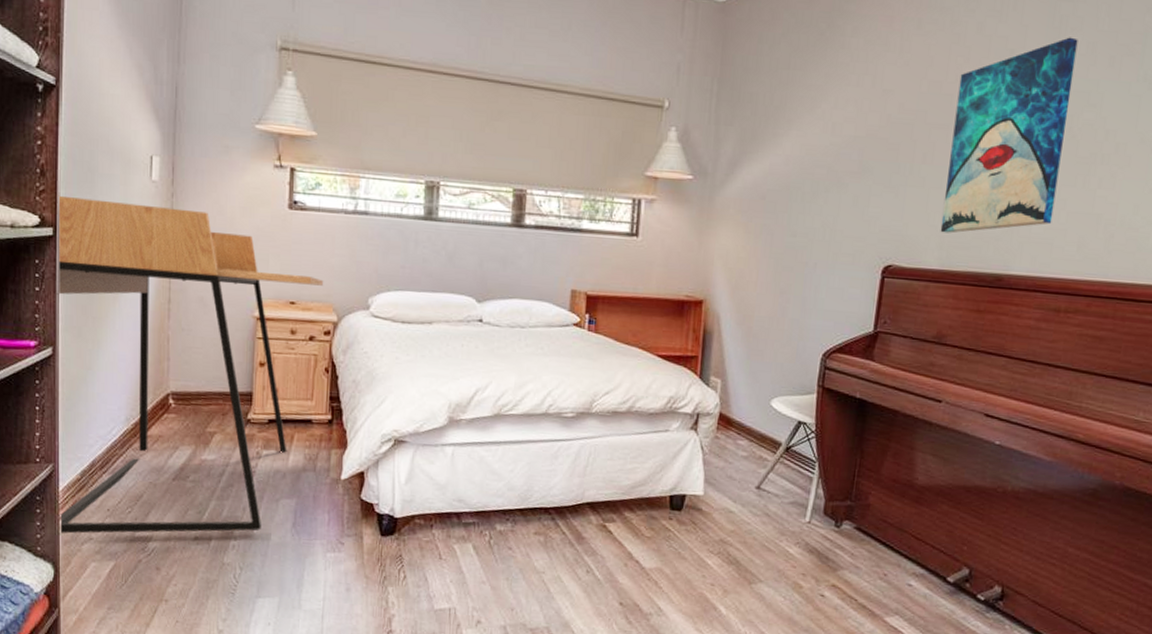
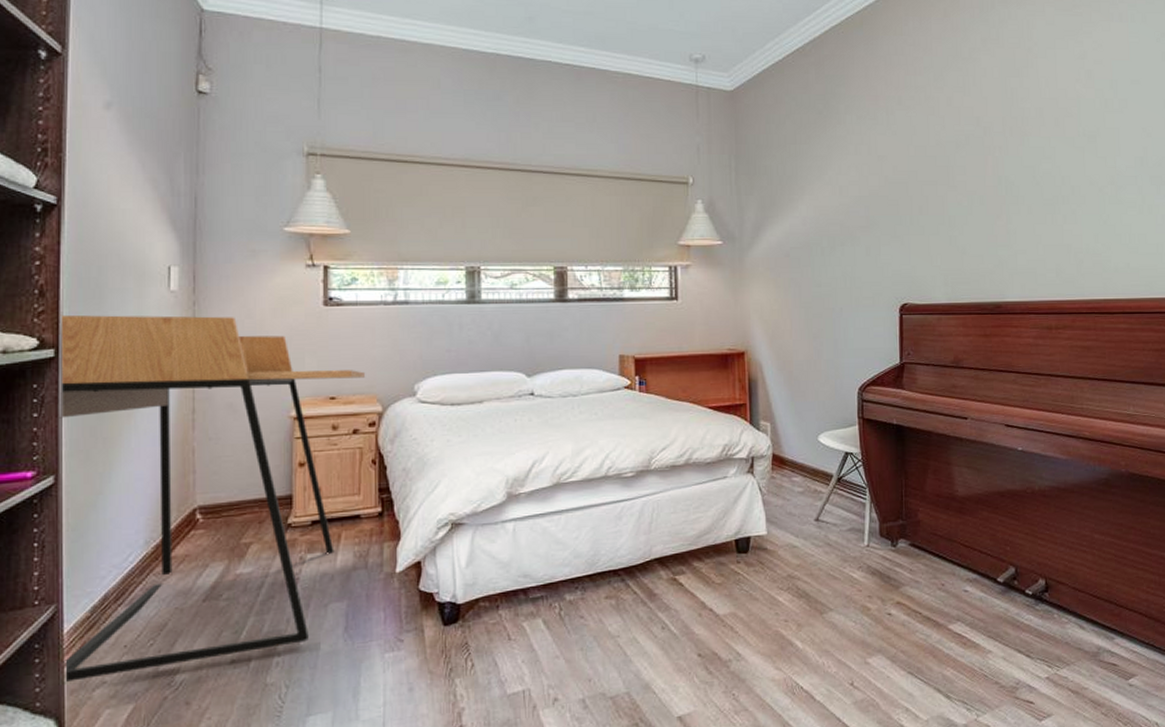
wall art: present [940,37,1078,234] -> none [939,105,1033,272]

